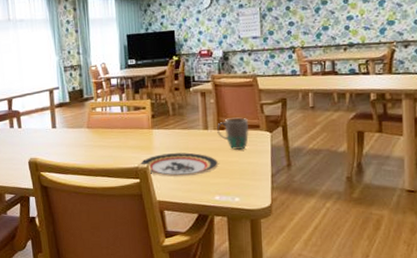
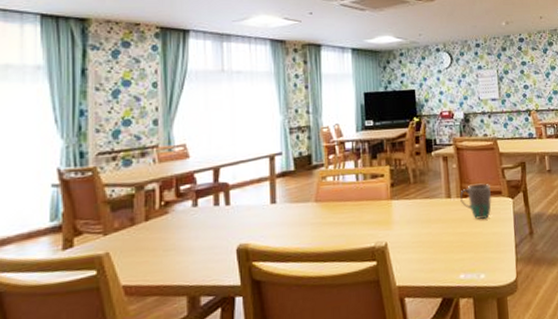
plate: present [139,152,219,177] -> none [376,225,463,256]

